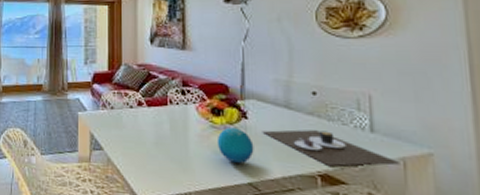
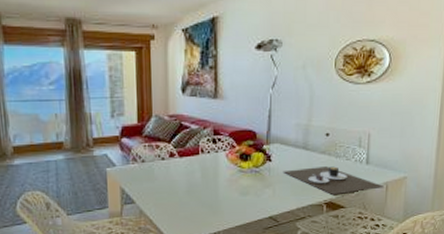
decorative orb: present [216,126,254,163] -> none [244,169,276,201]

